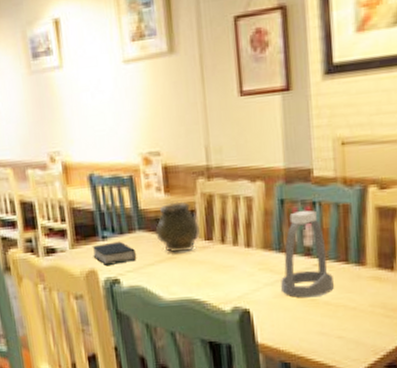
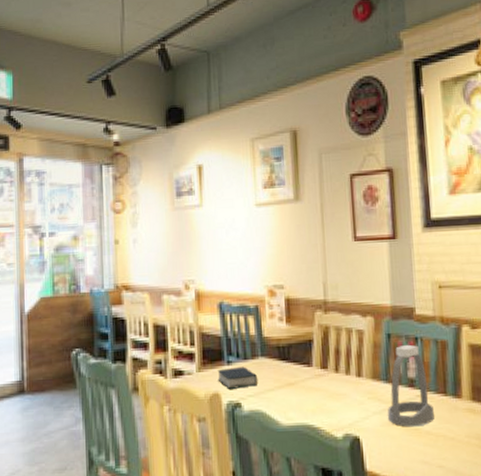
vase: present [155,201,201,253] -> none [276,331,317,380]

